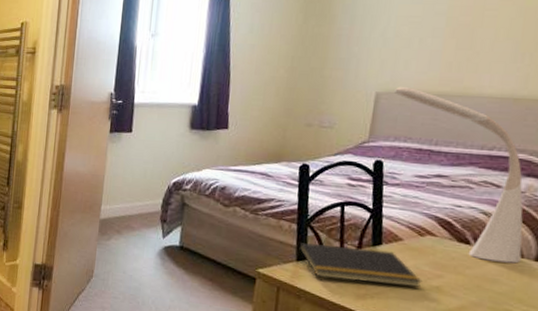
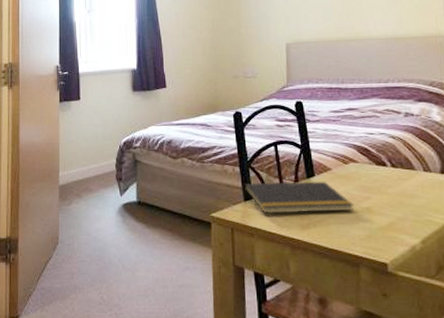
desk lamp: present [393,86,523,264] -> none [300,36,430,179]

